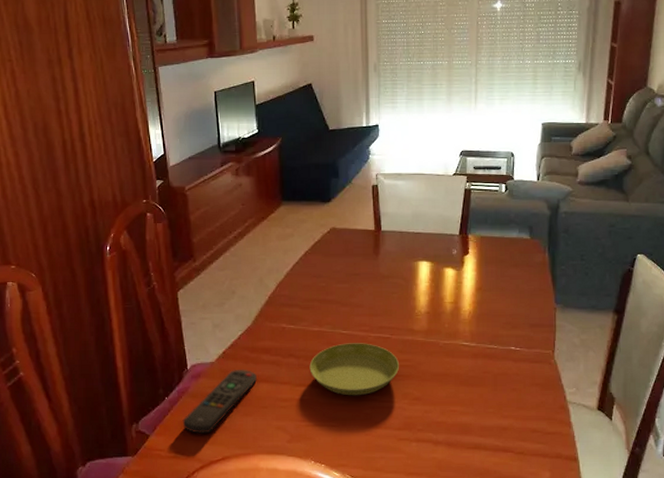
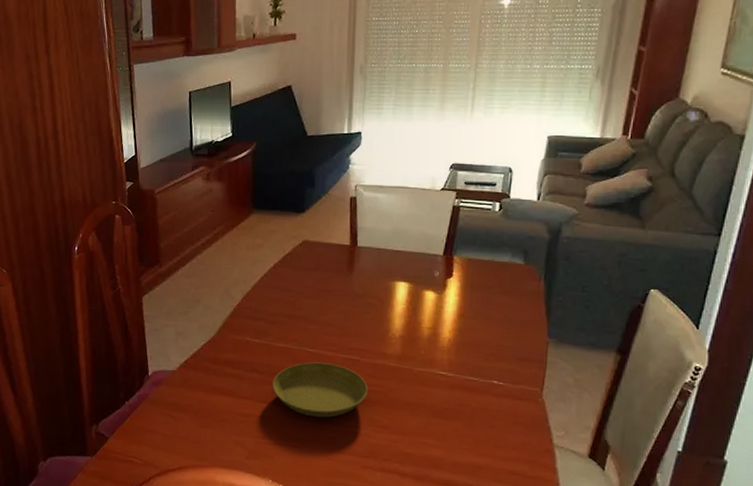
remote control: present [182,369,257,434] -> none [141,380,218,442]

